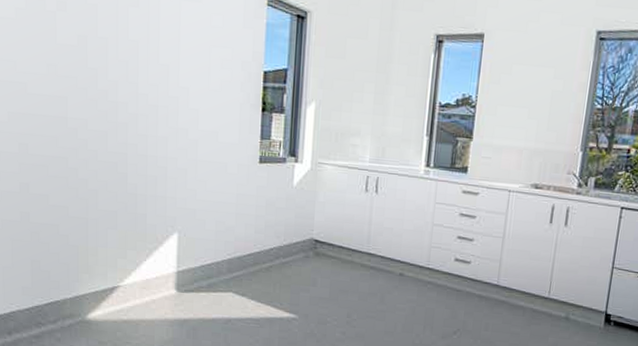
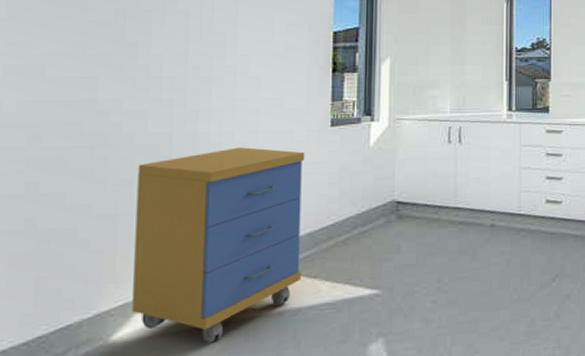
storage cabinet: none [102,172,237,334] -> present [132,147,305,343]

